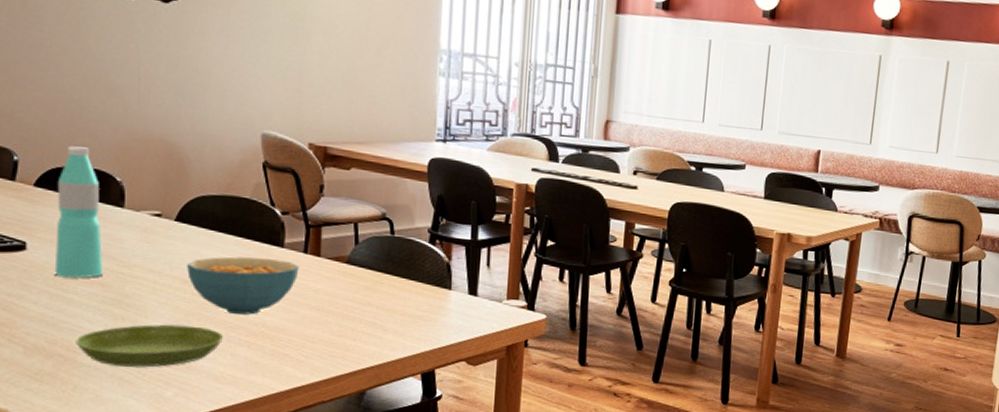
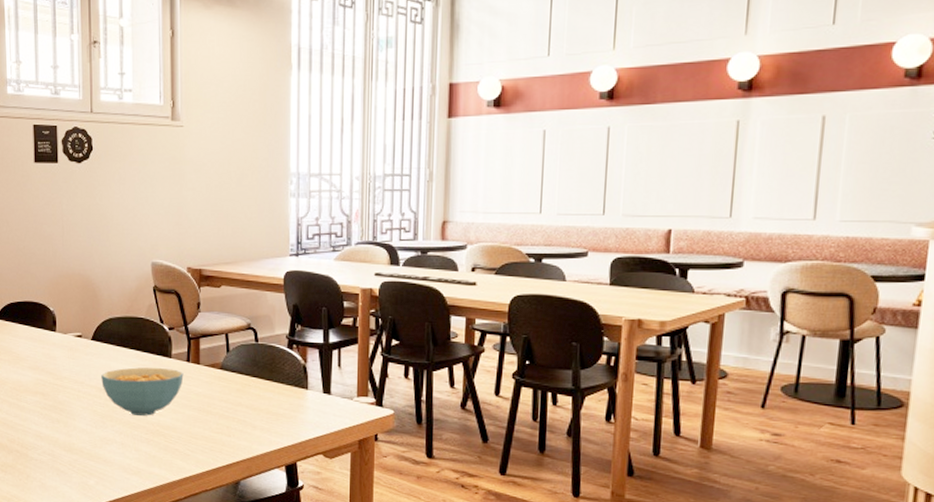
water bottle: present [54,146,103,279] -> none [11,285,43,390]
saucer: present [75,324,223,368] -> none [27,425,129,461]

